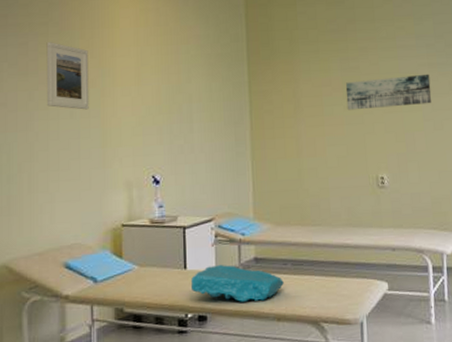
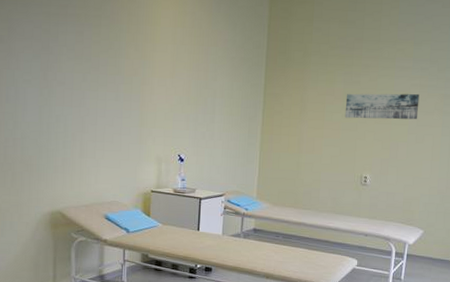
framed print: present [46,42,89,110] -> none [97,33,133,94]
decorative stone: present [191,264,284,303] -> none [202,230,275,262]

